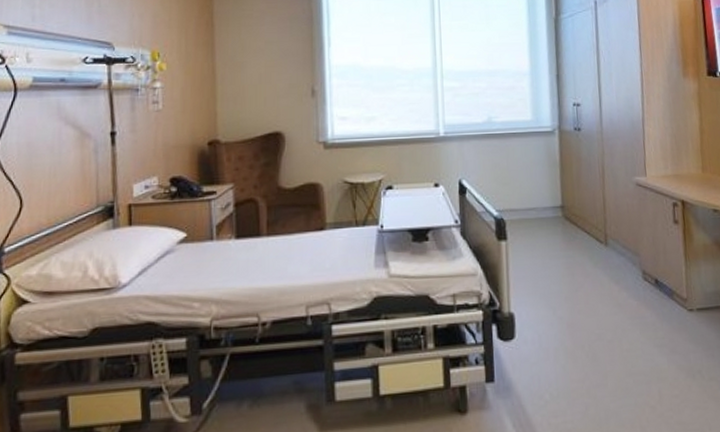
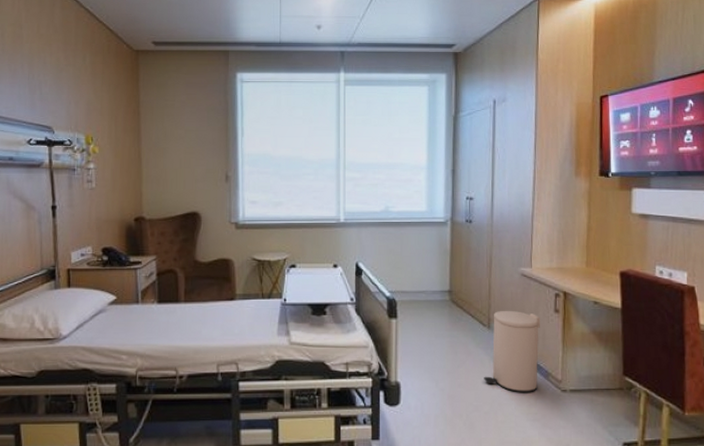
pedal bin: none [605,224,663,316] -> present [484,310,541,393]

